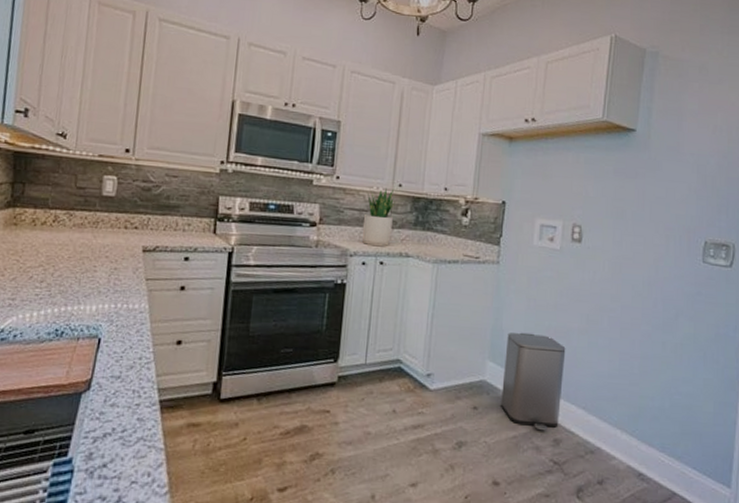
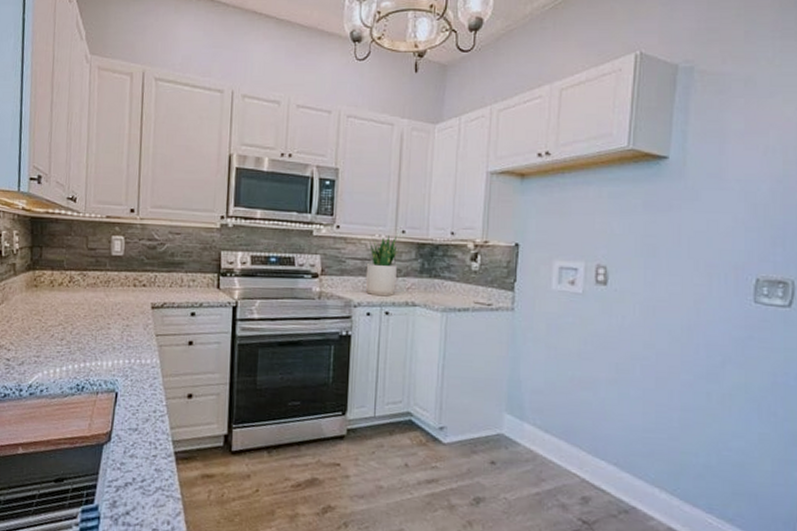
pedal bin: present [501,332,566,431] -> none [521,383,593,488]

